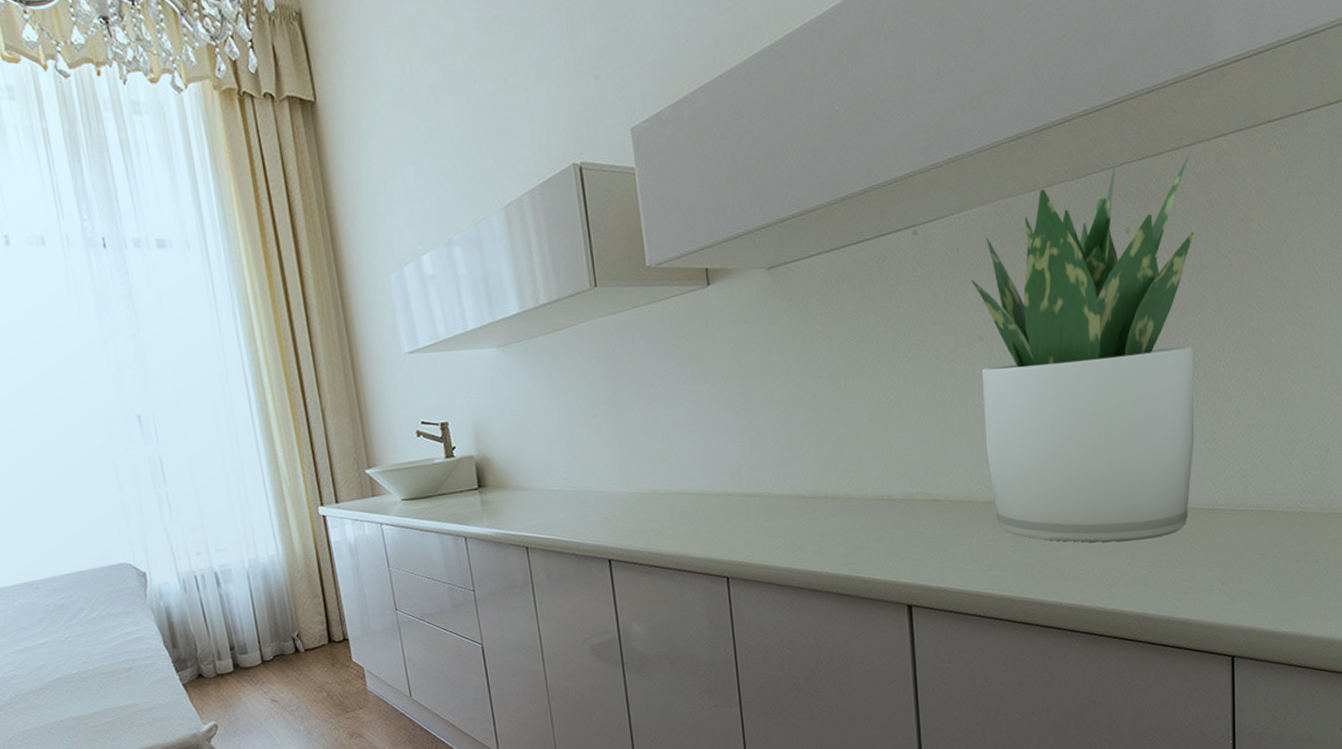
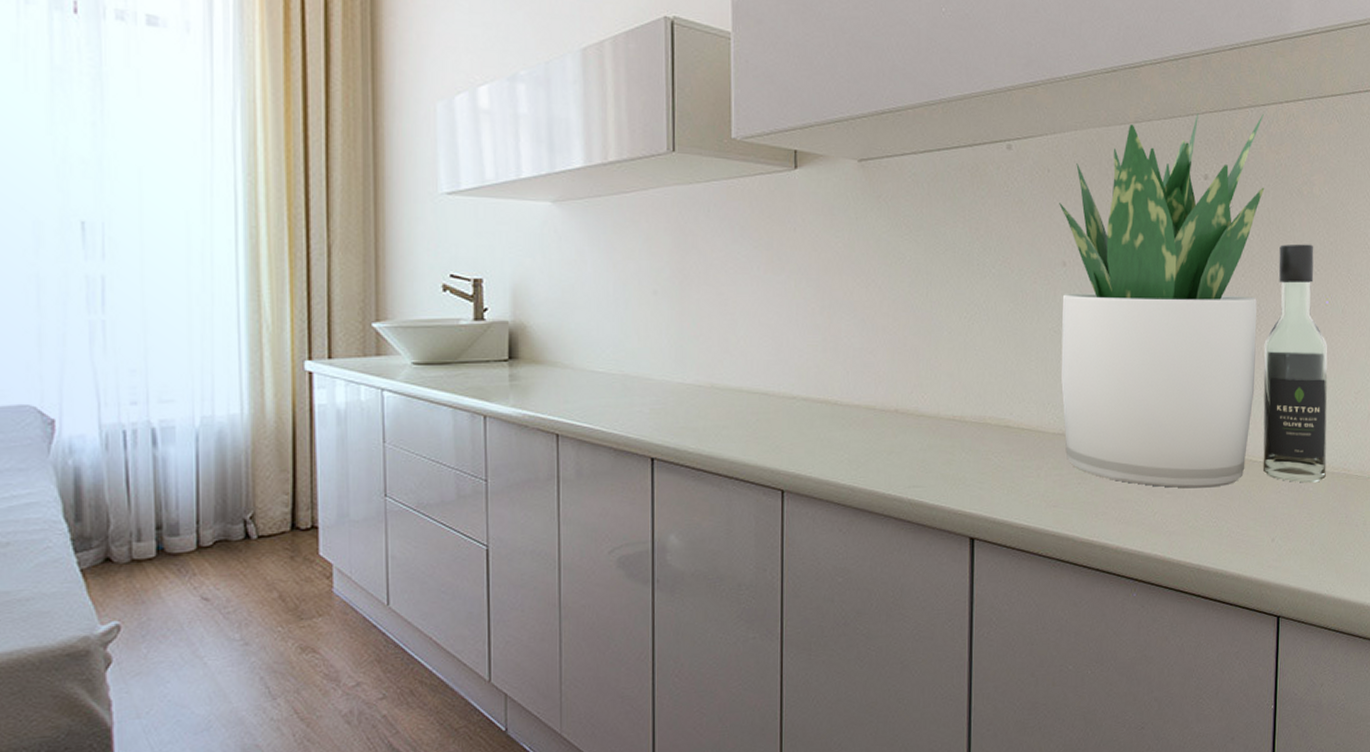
bottle: none [1203,282,1280,525] -> present [1262,244,1328,483]

